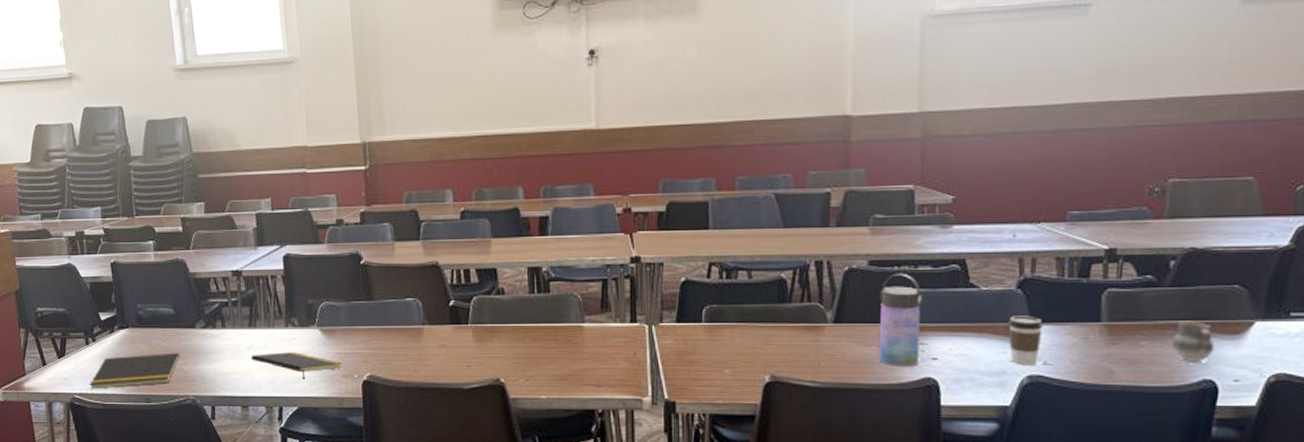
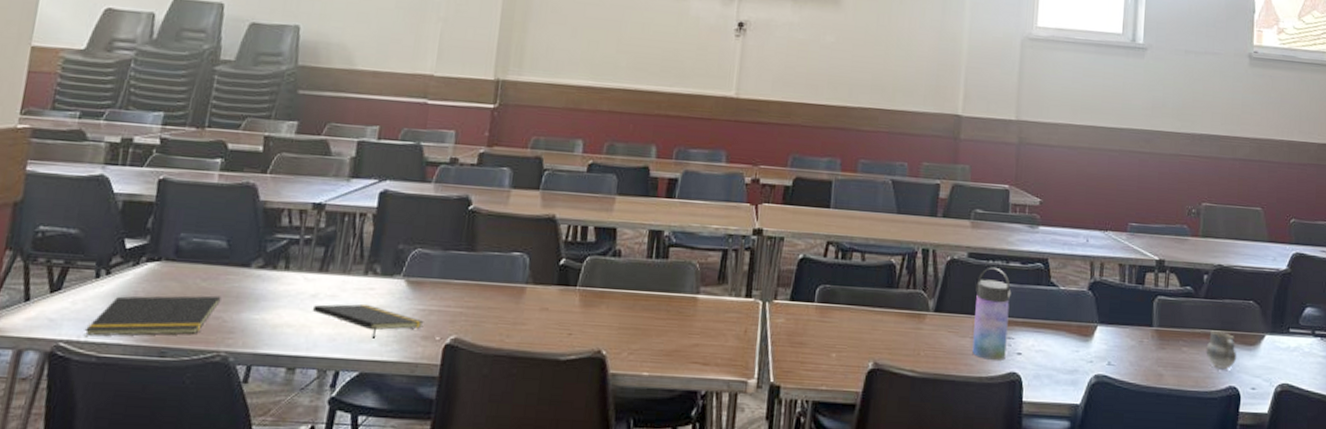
coffee cup: present [1008,316,1043,367] -> none [1080,316,1108,366]

